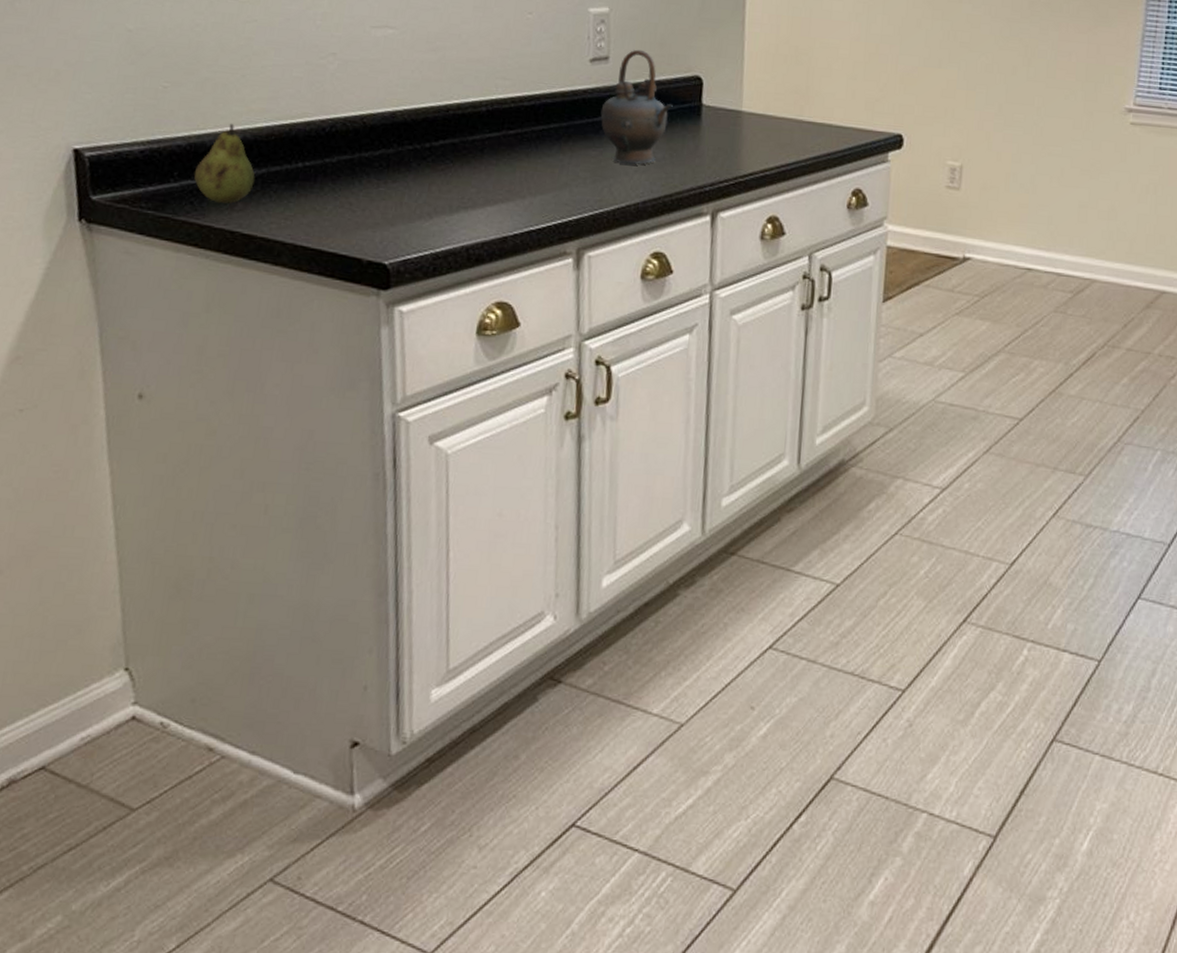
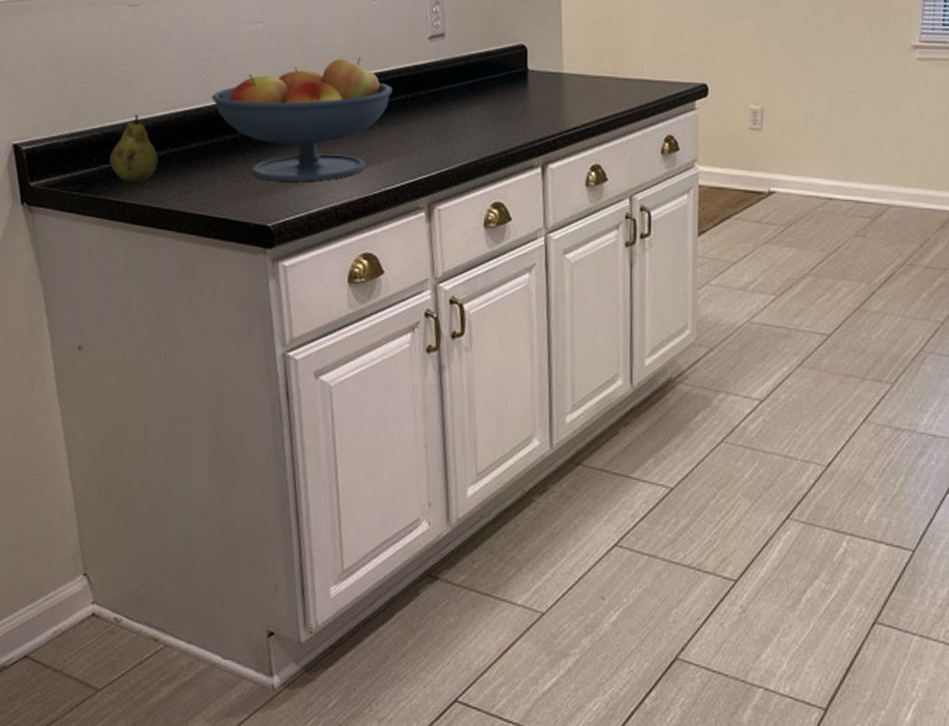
fruit bowl: none [325,76,544,215] -> present [211,57,392,182]
teapot: present [600,49,673,165] -> none [440,25,502,127]

